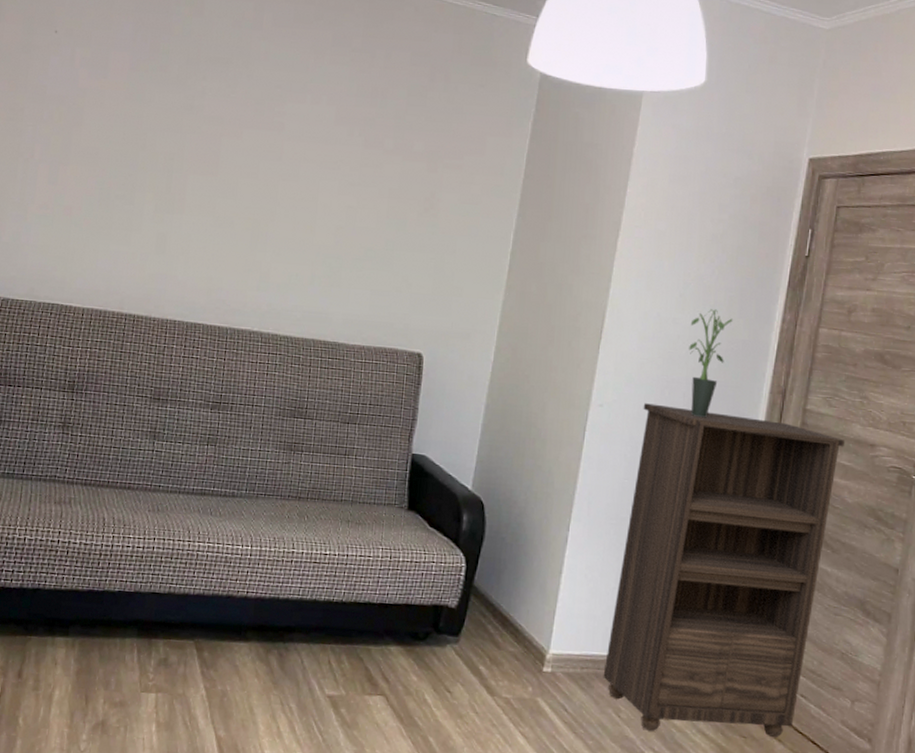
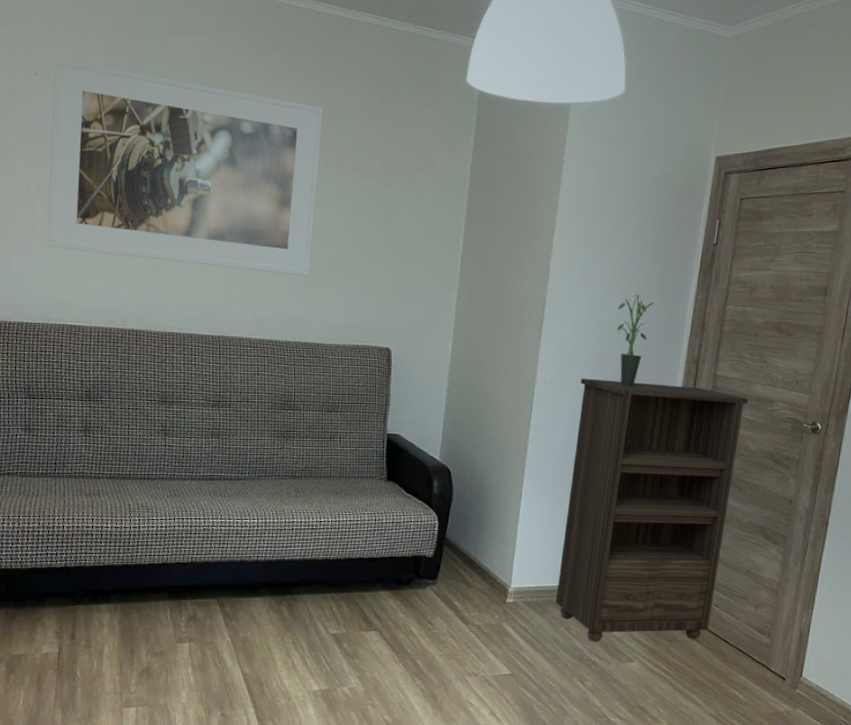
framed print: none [45,15,366,265] -> present [46,57,323,276]

